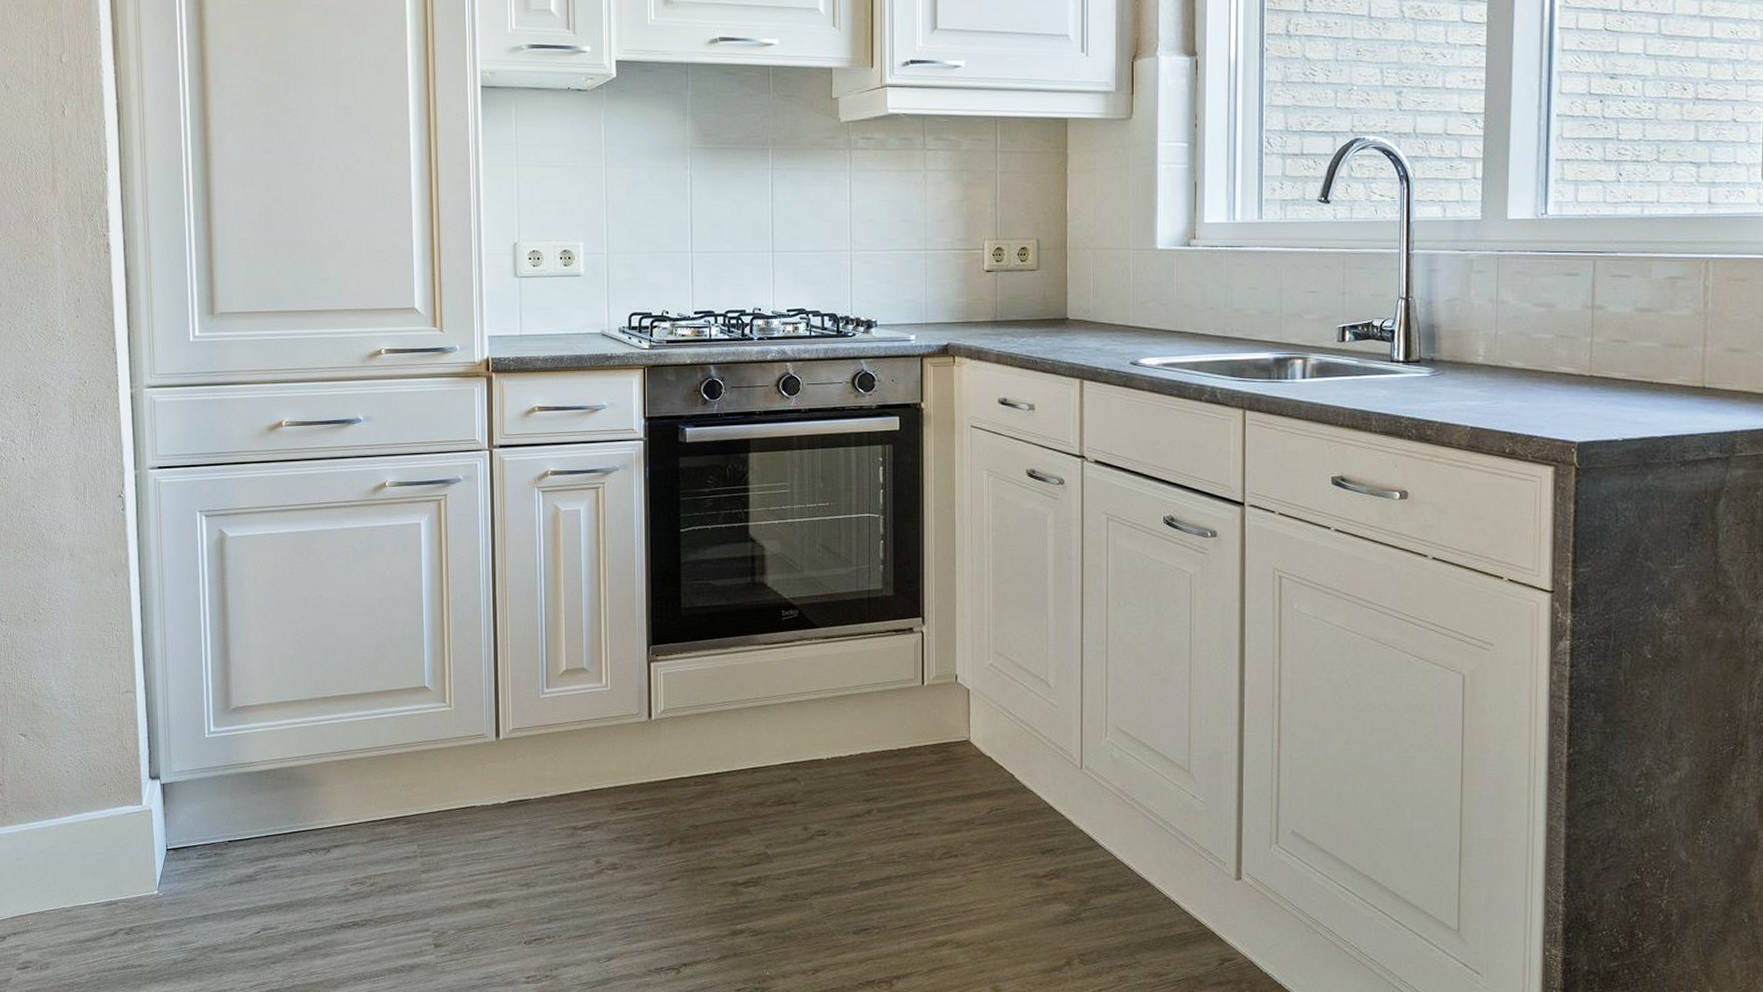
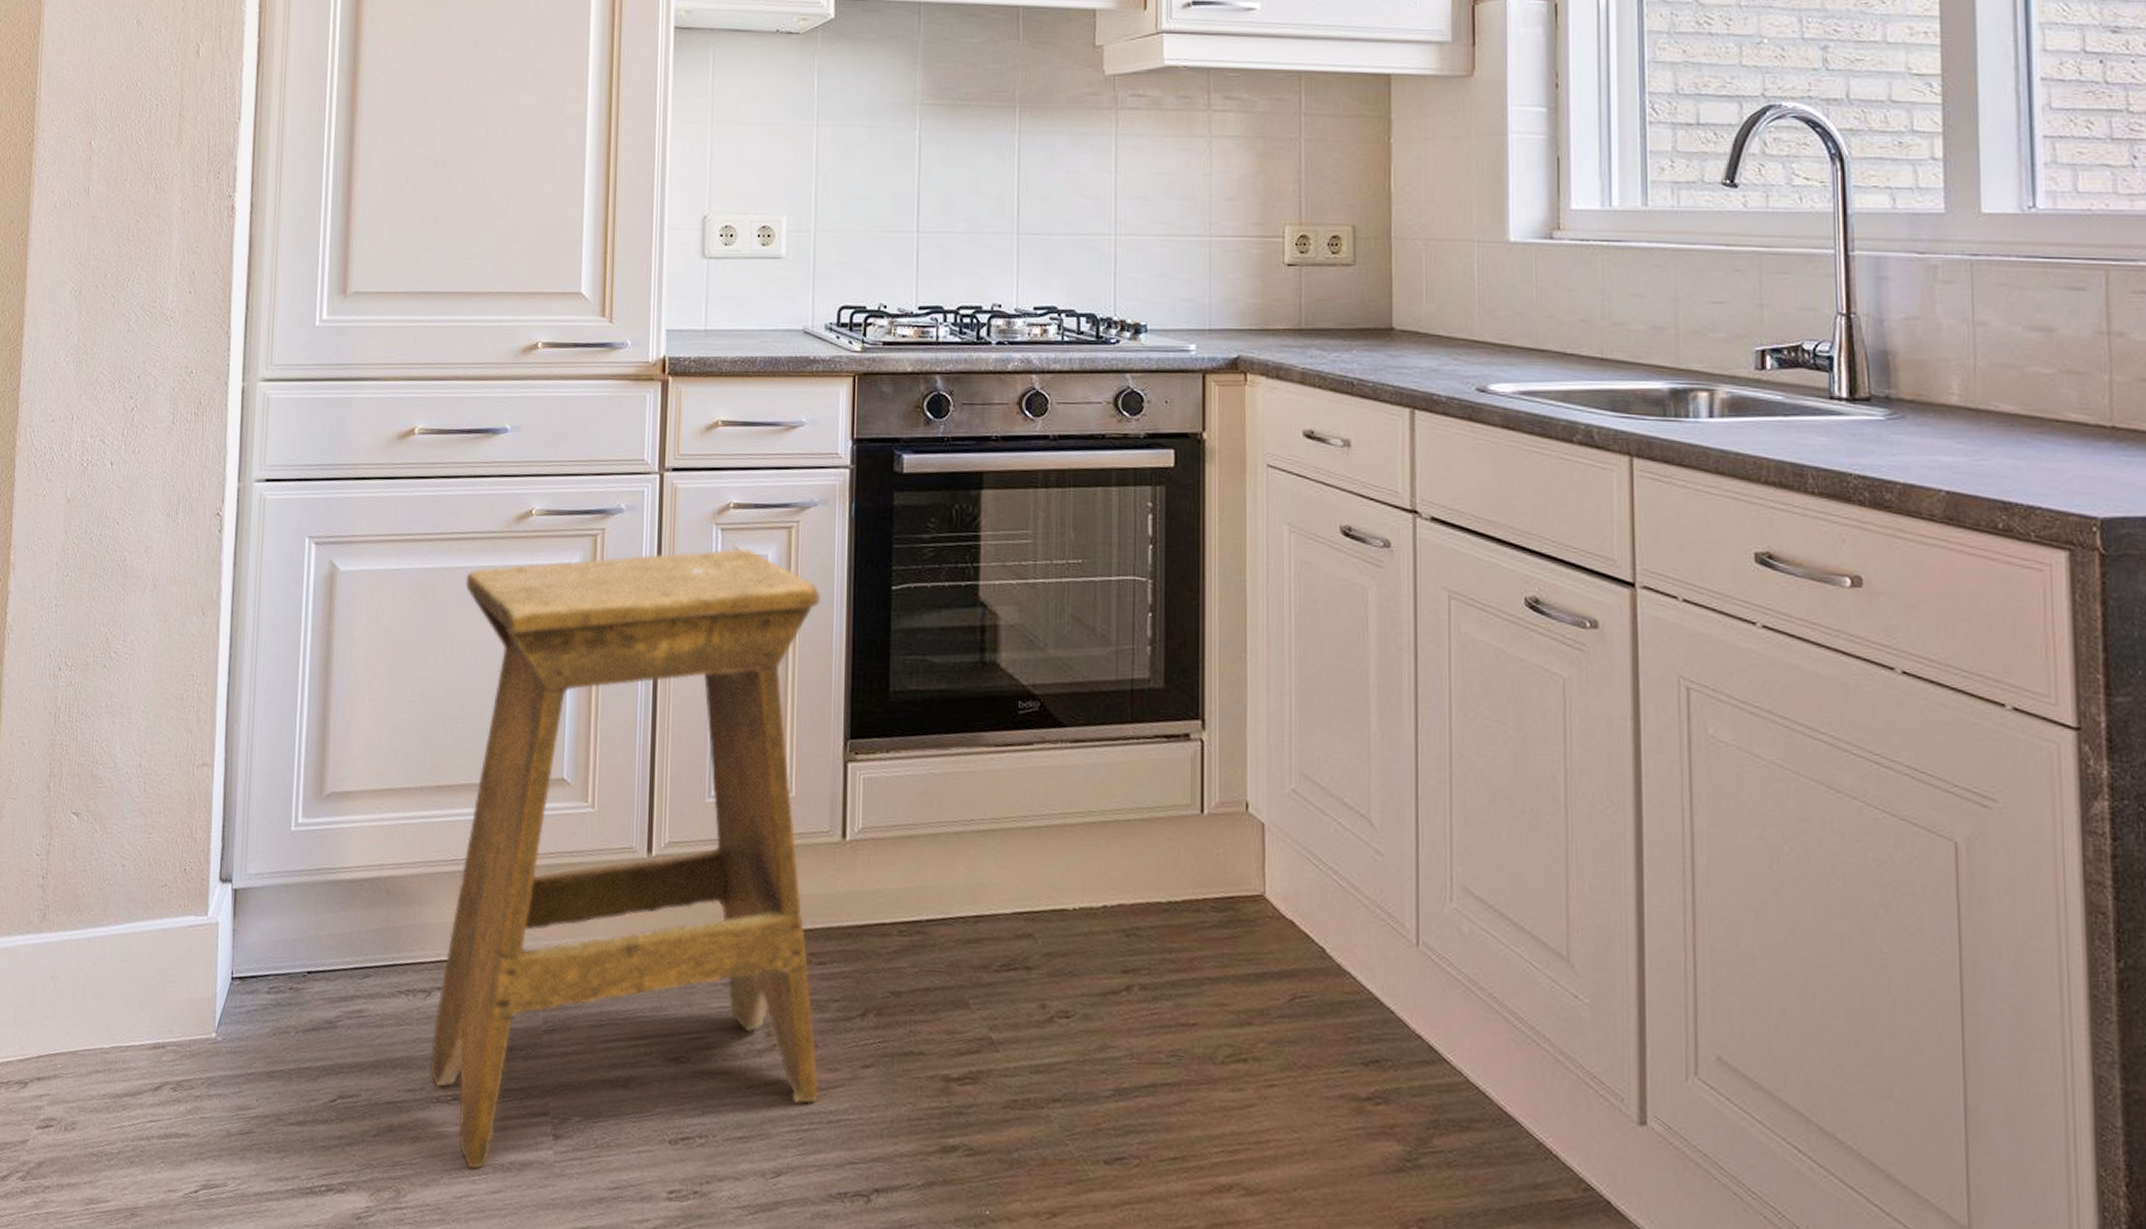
stool: none [333,506,639,973] -> present [430,549,821,1170]

